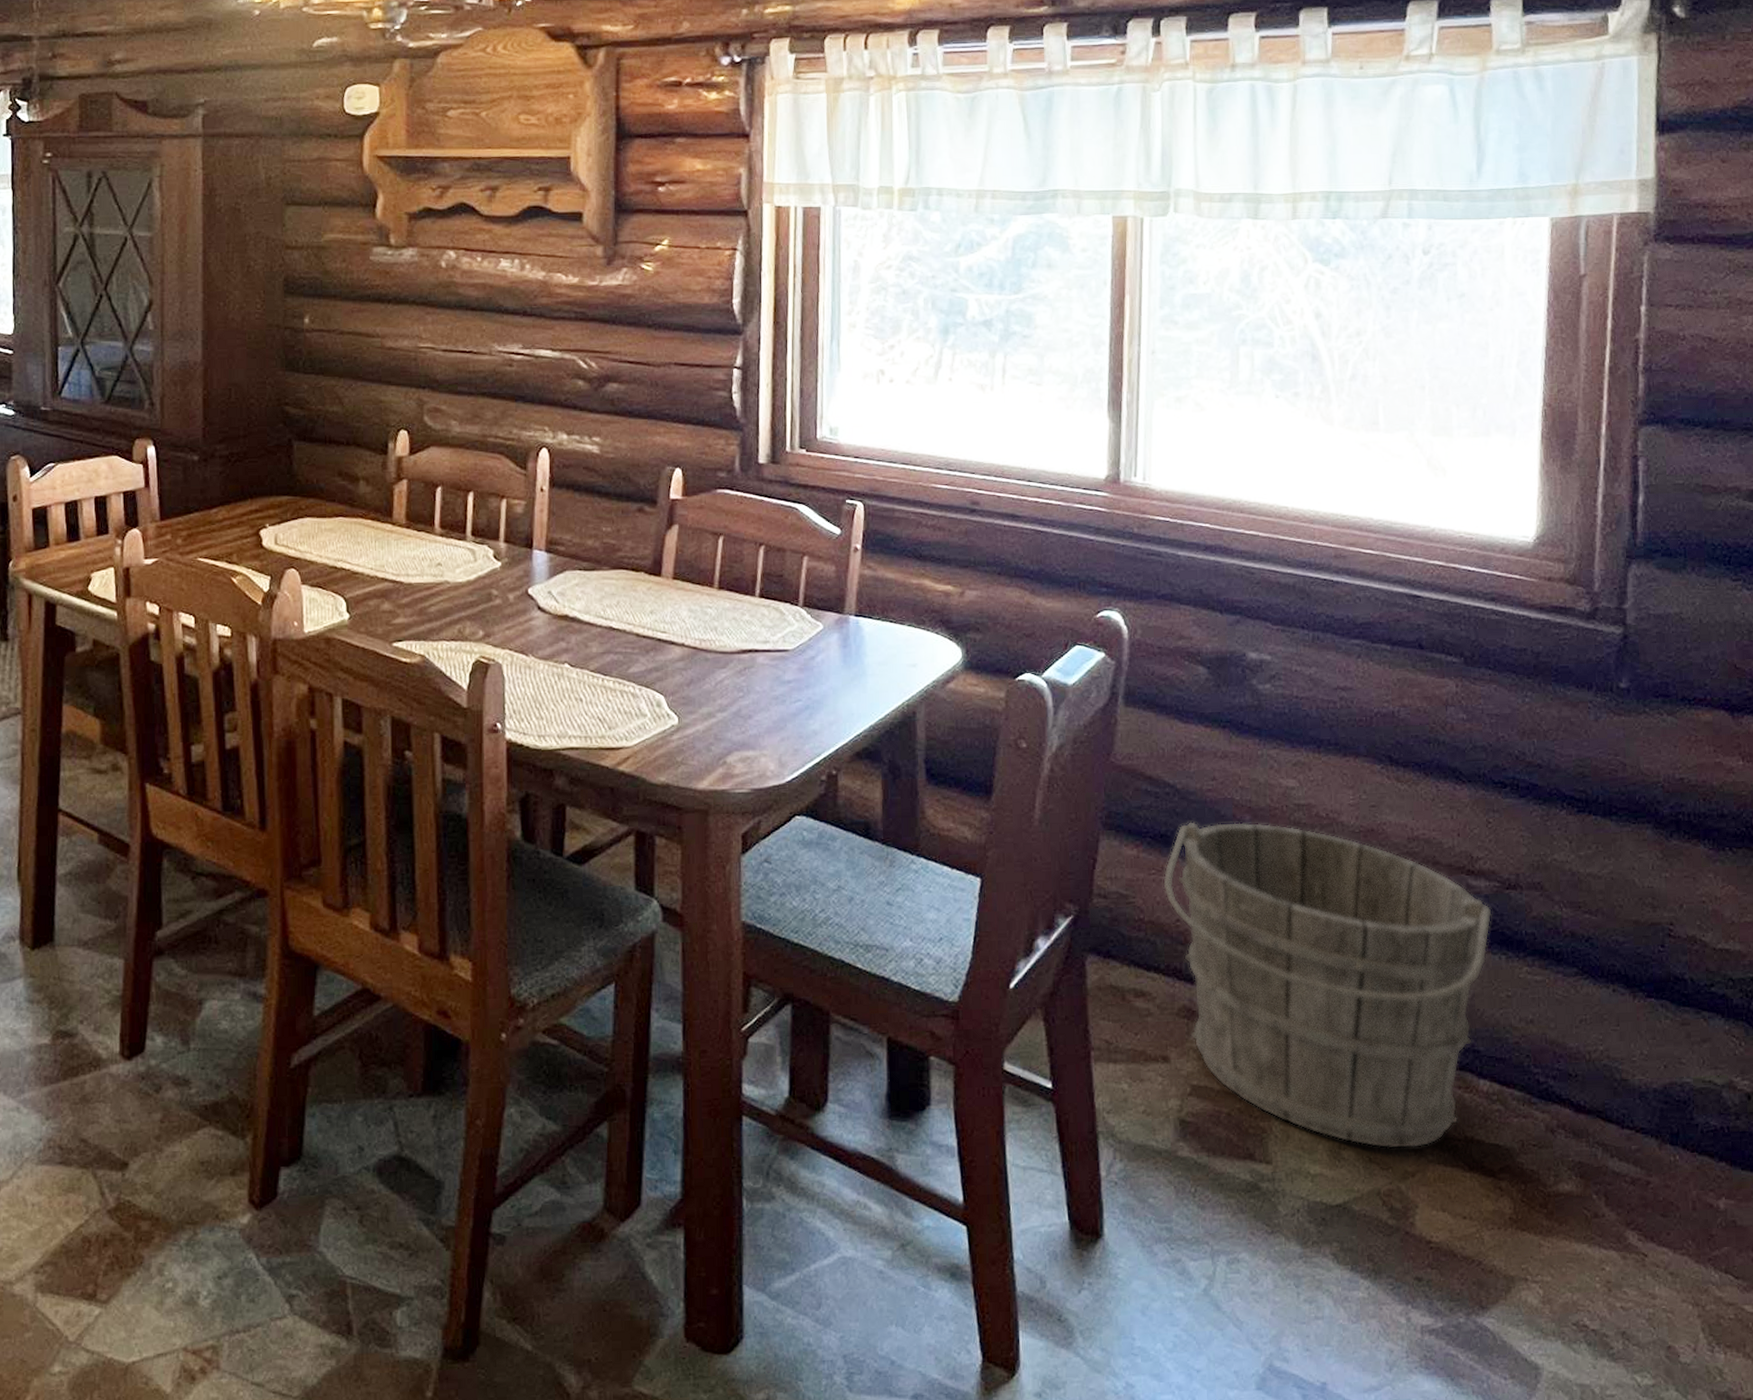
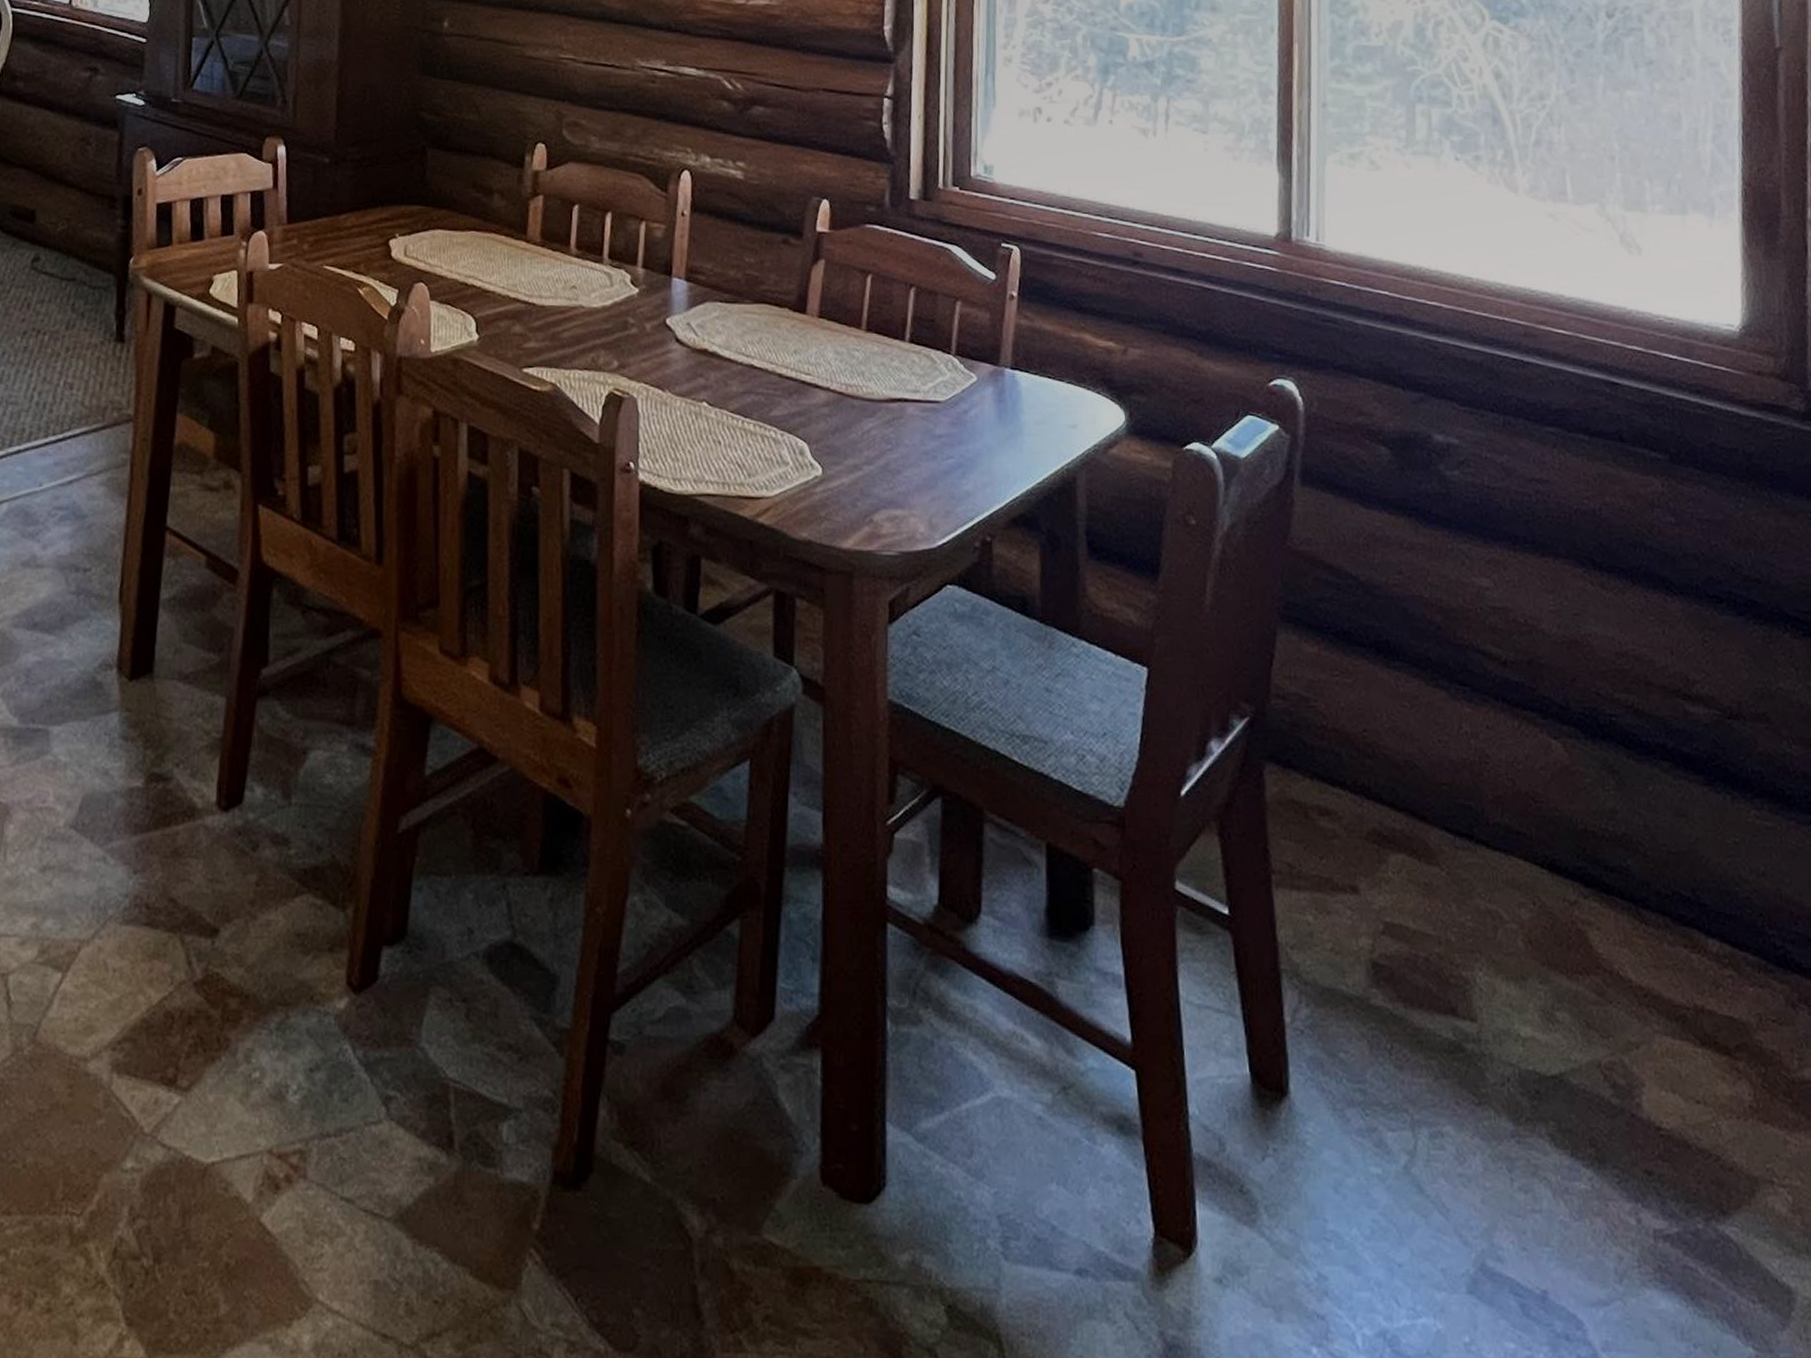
bucket: present [1162,822,1492,1149] -> none [1346,619,1714,1015]

